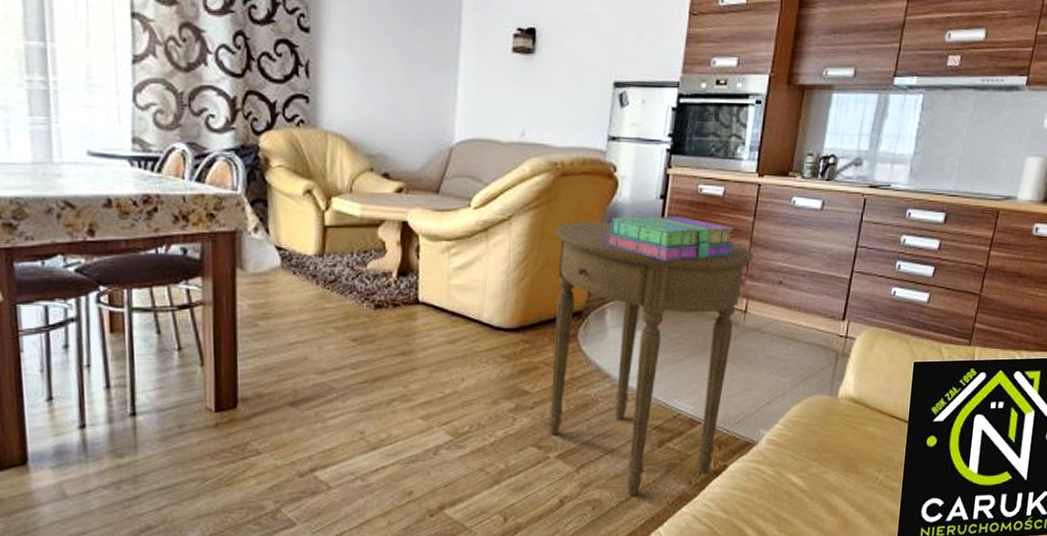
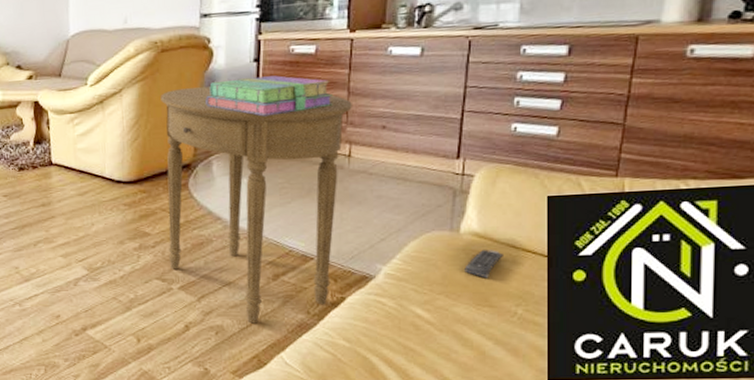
remote control: none [838,414,874,444] -> present [464,249,505,279]

